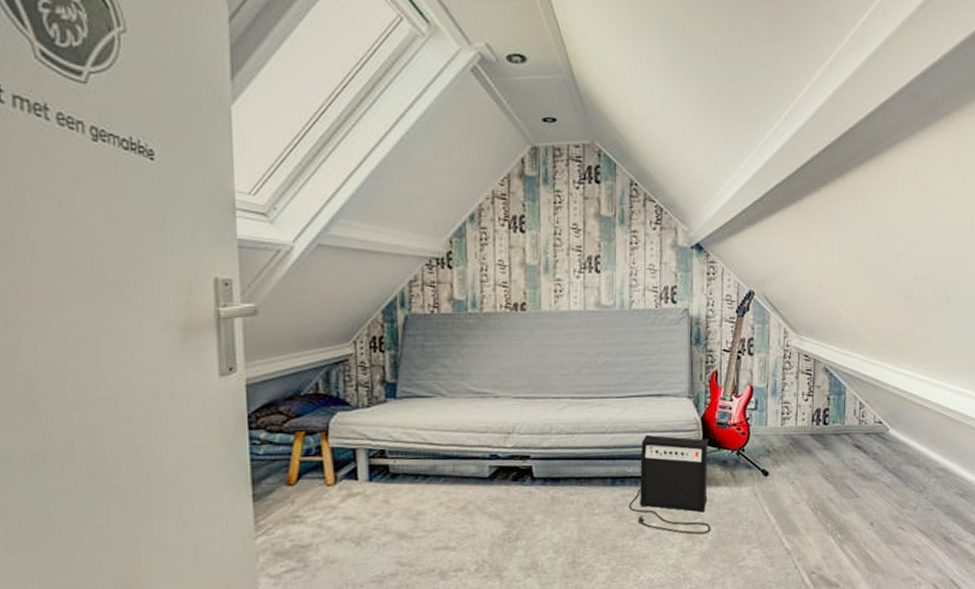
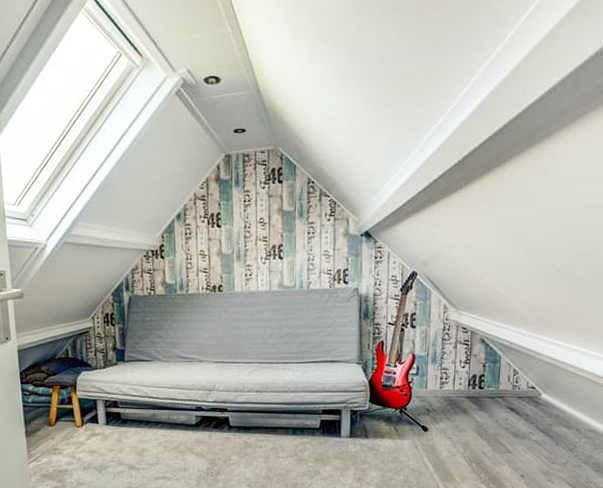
amplifier: present [629,434,711,534] -> none [307,394,377,477]

